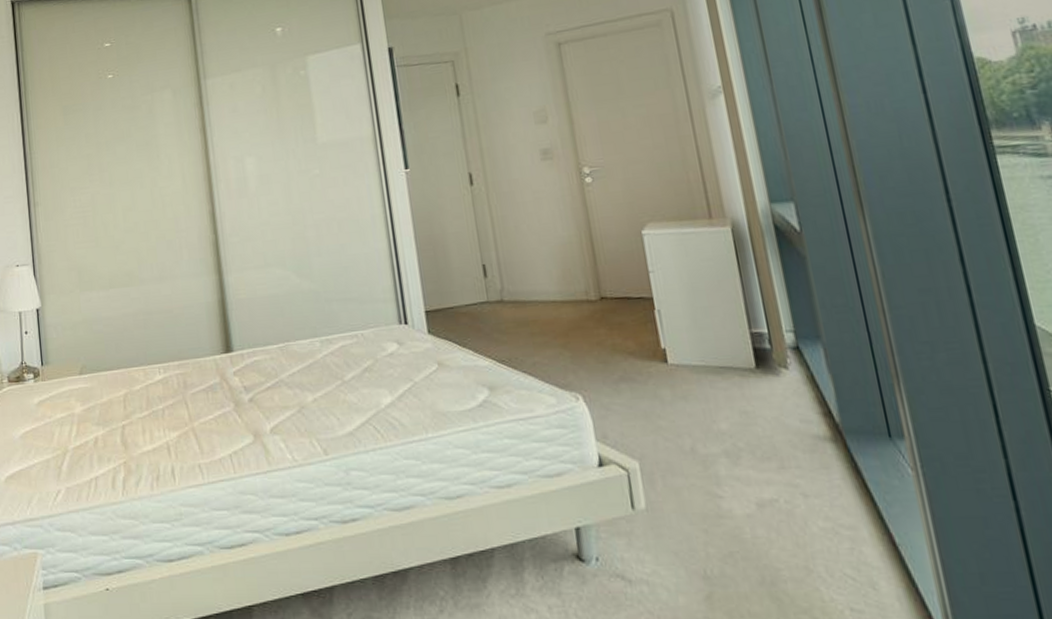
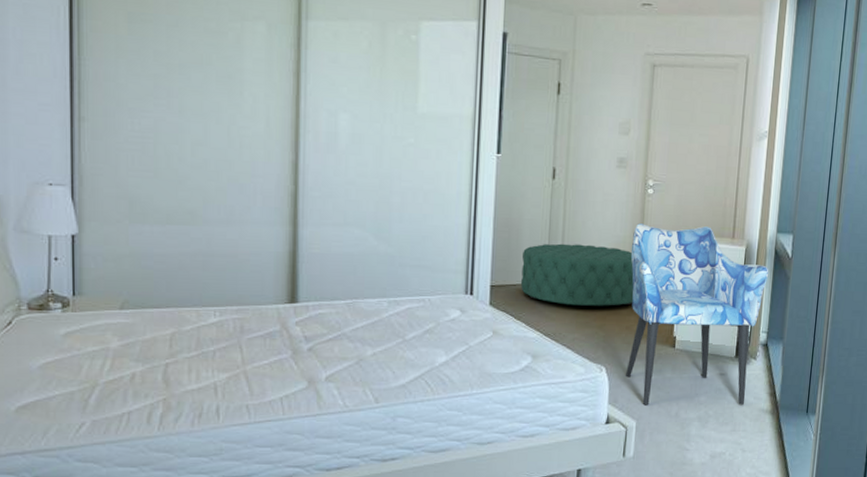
ottoman: none [453,250,599,324] -> present [521,243,634,306]
armchair: none [578,209,789,440] -> present [625,223,769,405]

